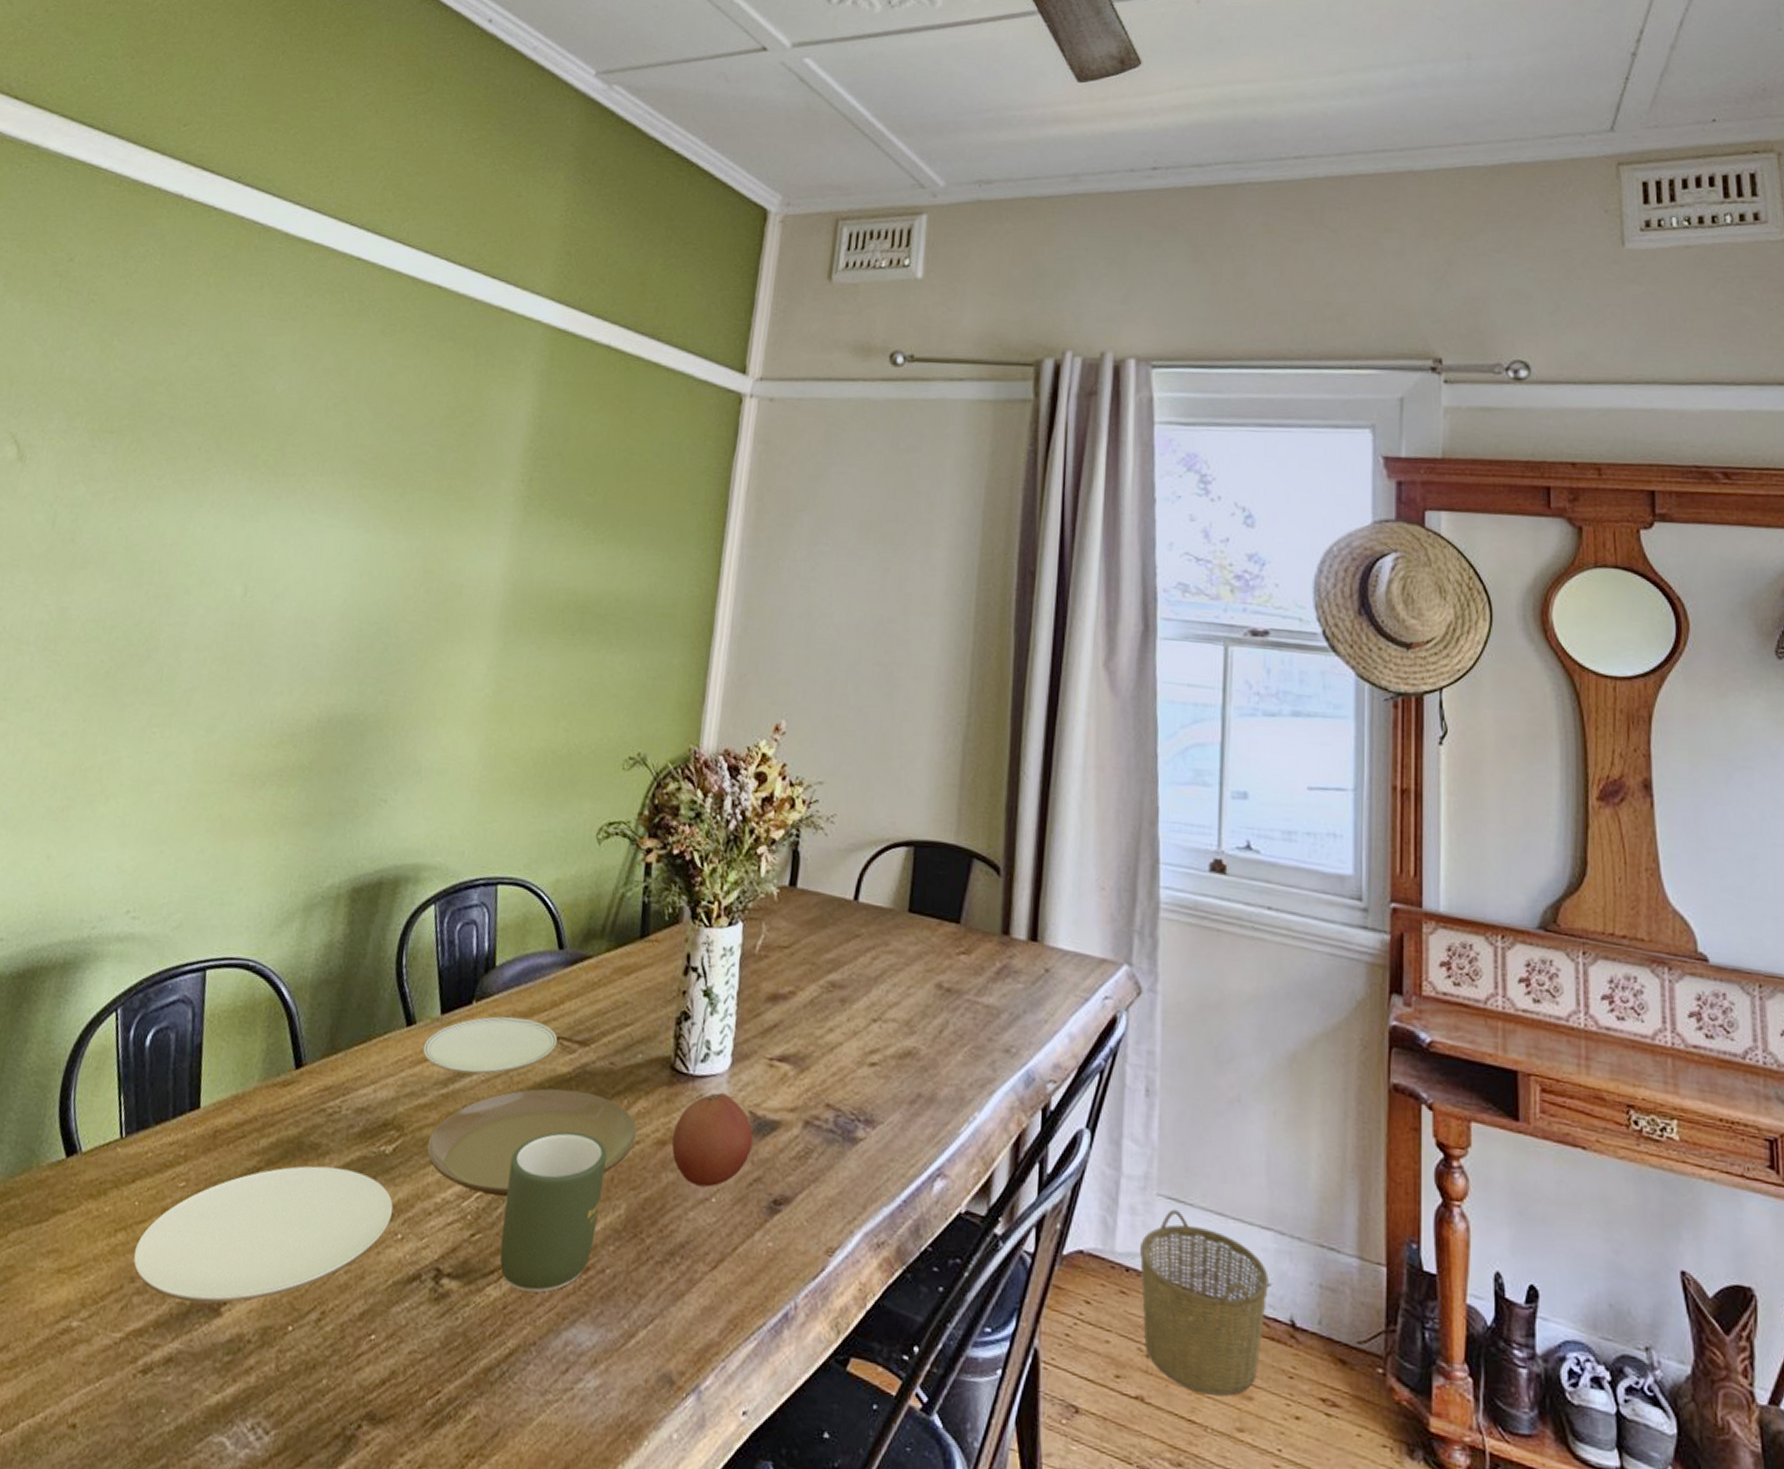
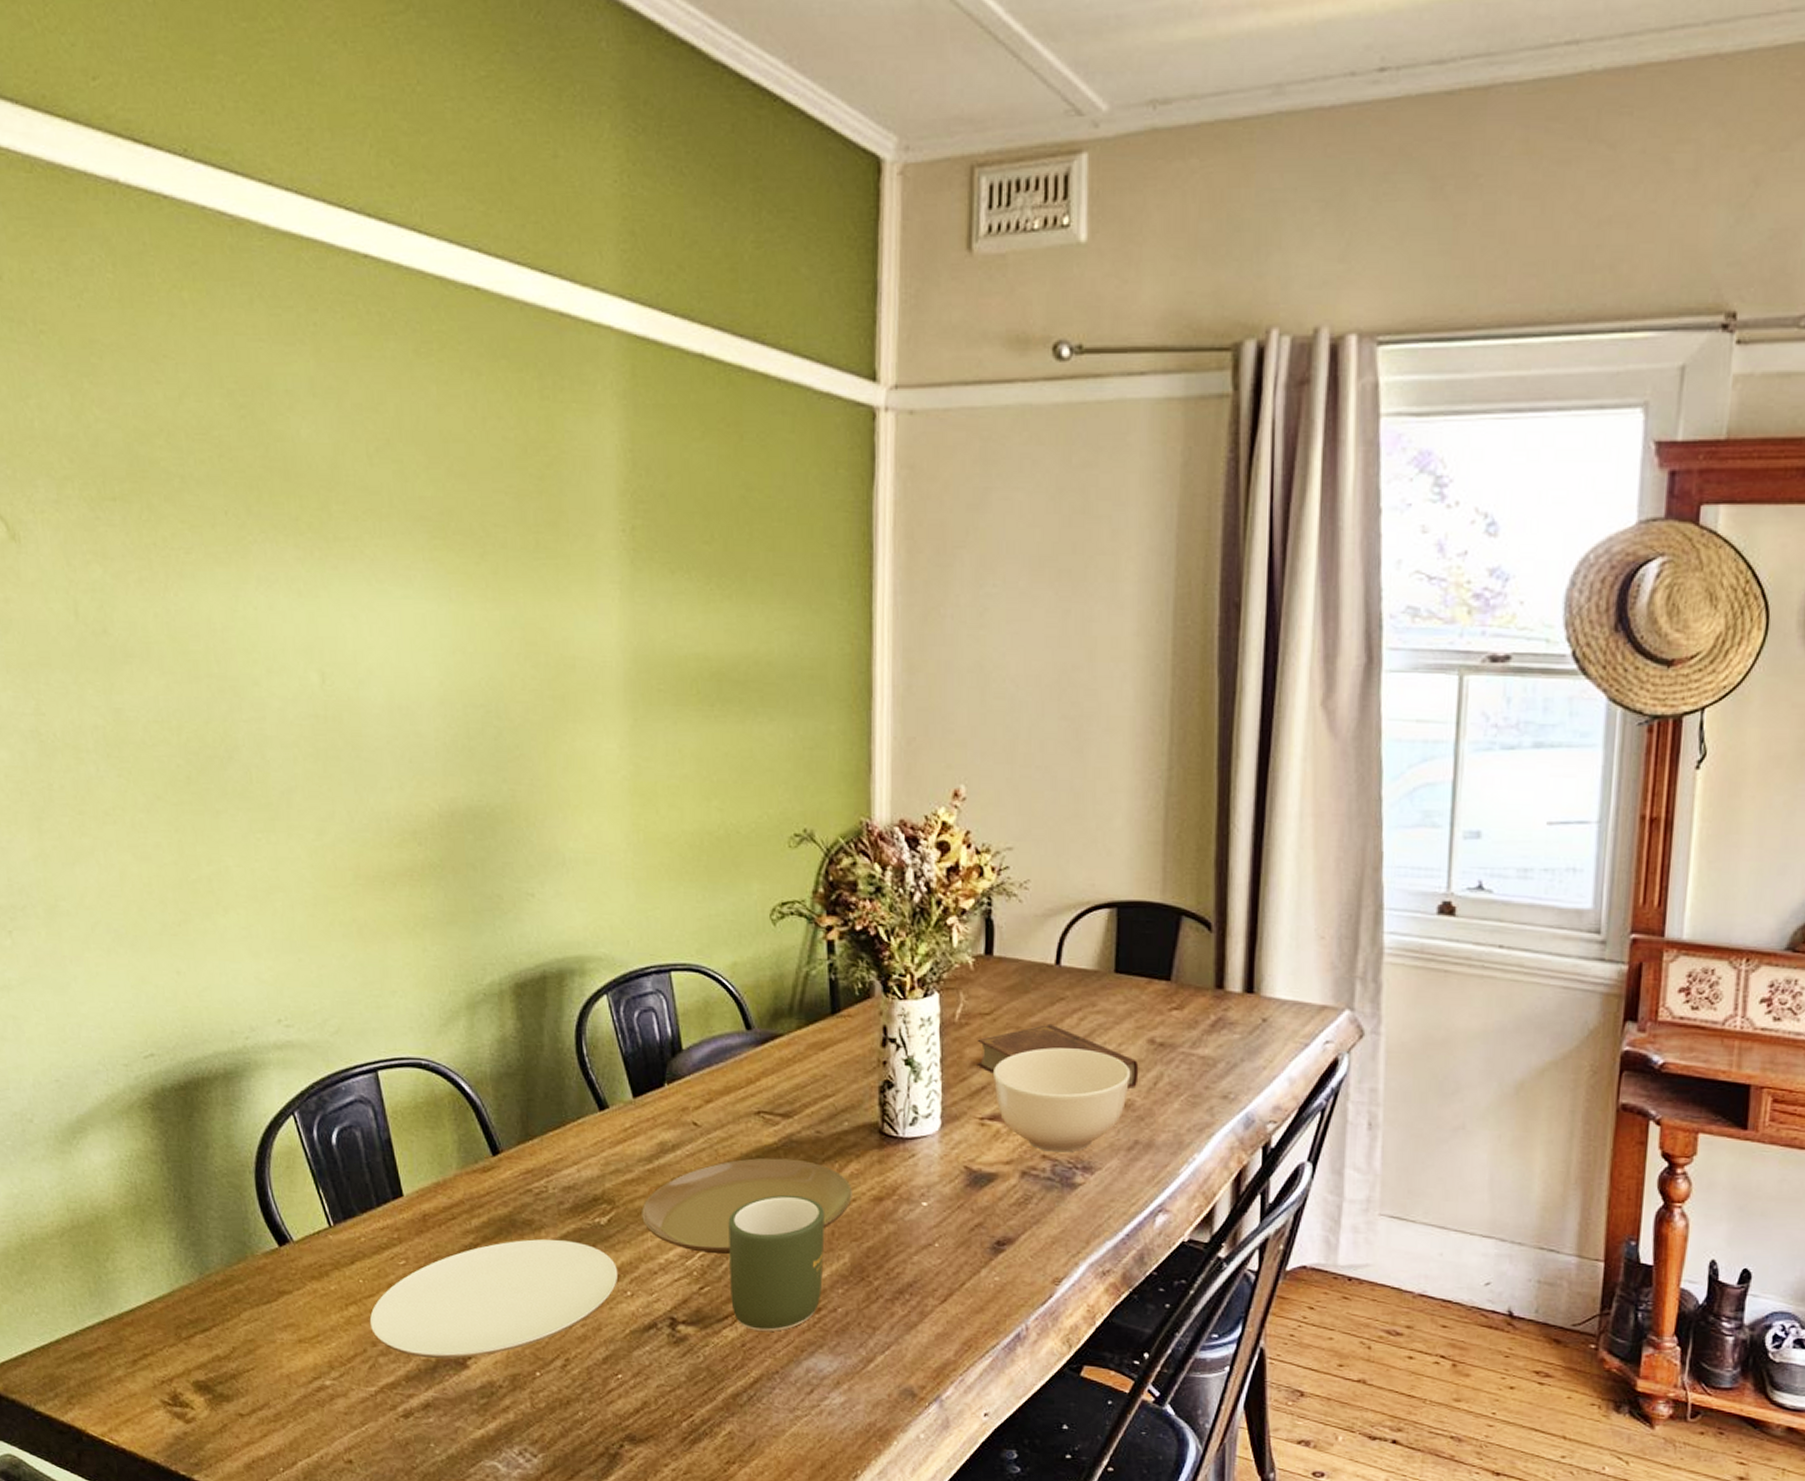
plate: present [423,1016,558,1074] -> none [620,1095,759,1150]
fruit: present [671,1093,753,1187] -> none [888,1152,970,1234]
book: none [771,961,926,1035] -> present [977,1023,1139,1088]
bowl: none [785,986,918,1103] -> present [992,1047,1131,1153]
basket: present [1140,1209,1269,1396] -> none [1362,1226,1488,1375]

